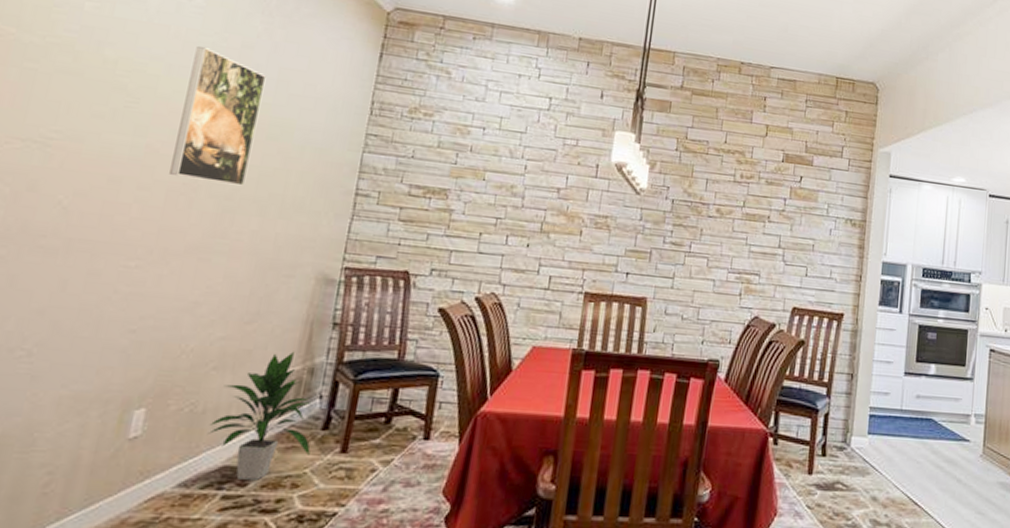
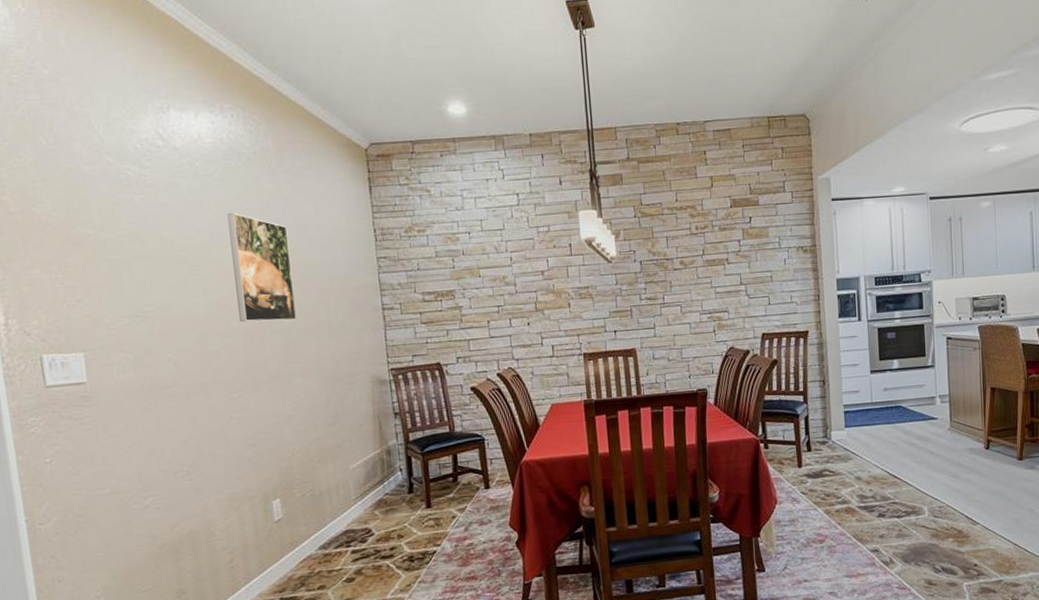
indoor plant: present [207,351,311,480] -> none [327,439,405,538]

